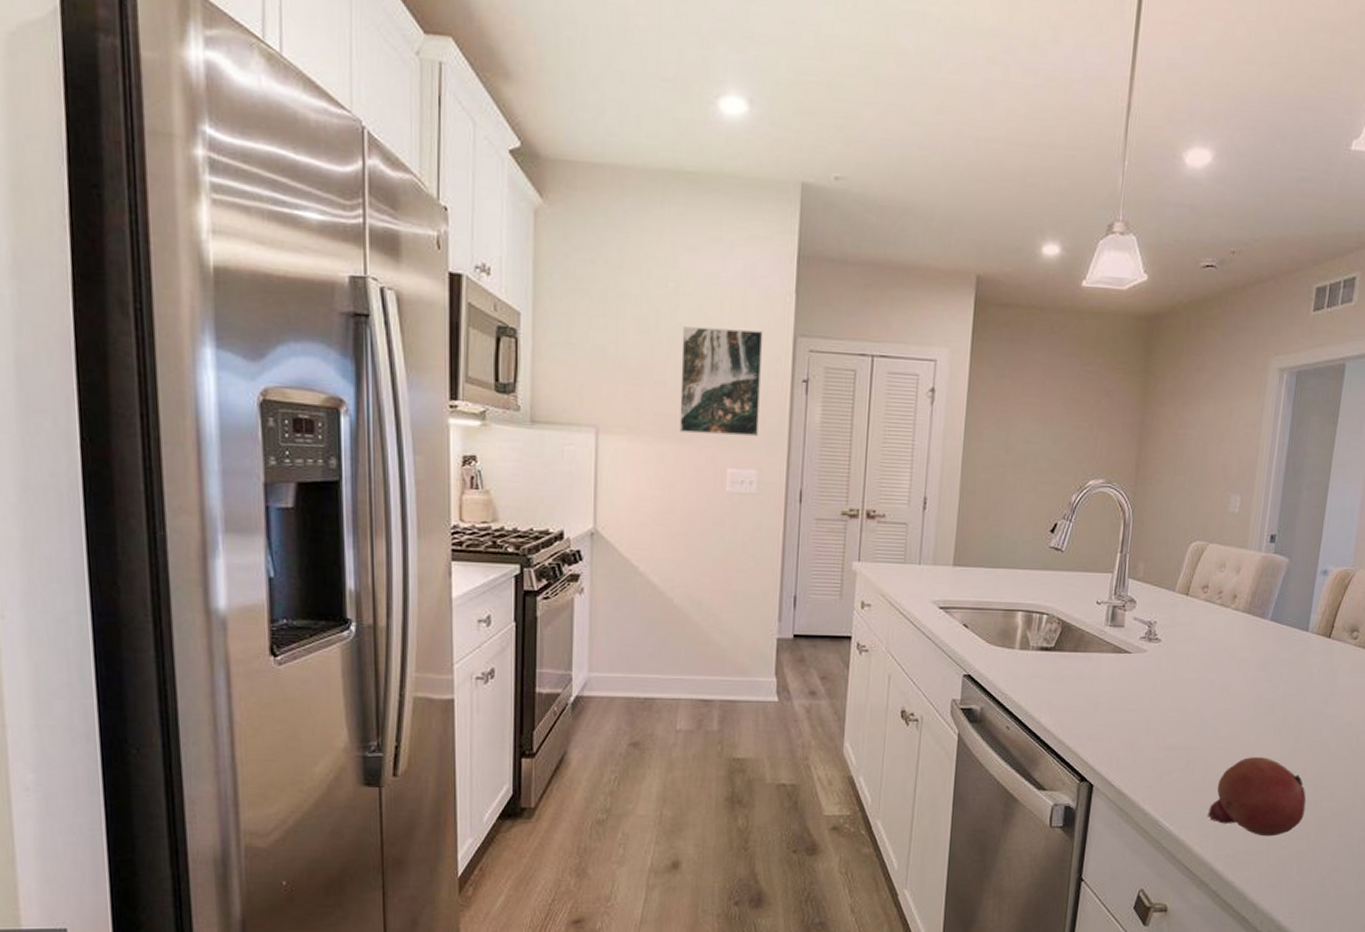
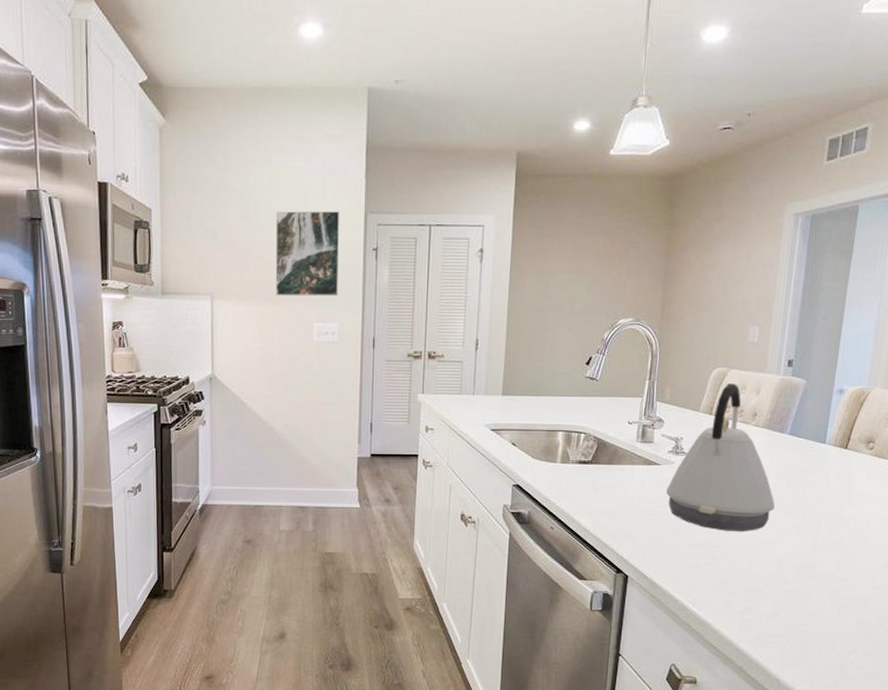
kettle: none [1137,560,1255,733] -> present [666,383,775,532]
fruit: present [1207,757,1306,837] -> none [732,553,826,622]

